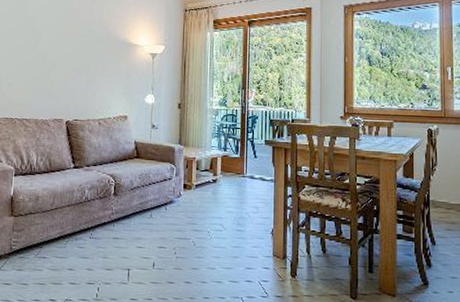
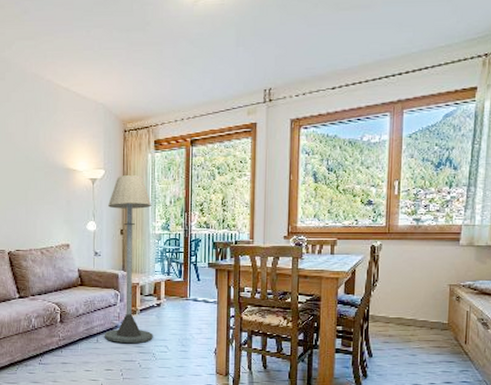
floor lamp: none [158,52,210,220] -> present [104,175,153,343]

